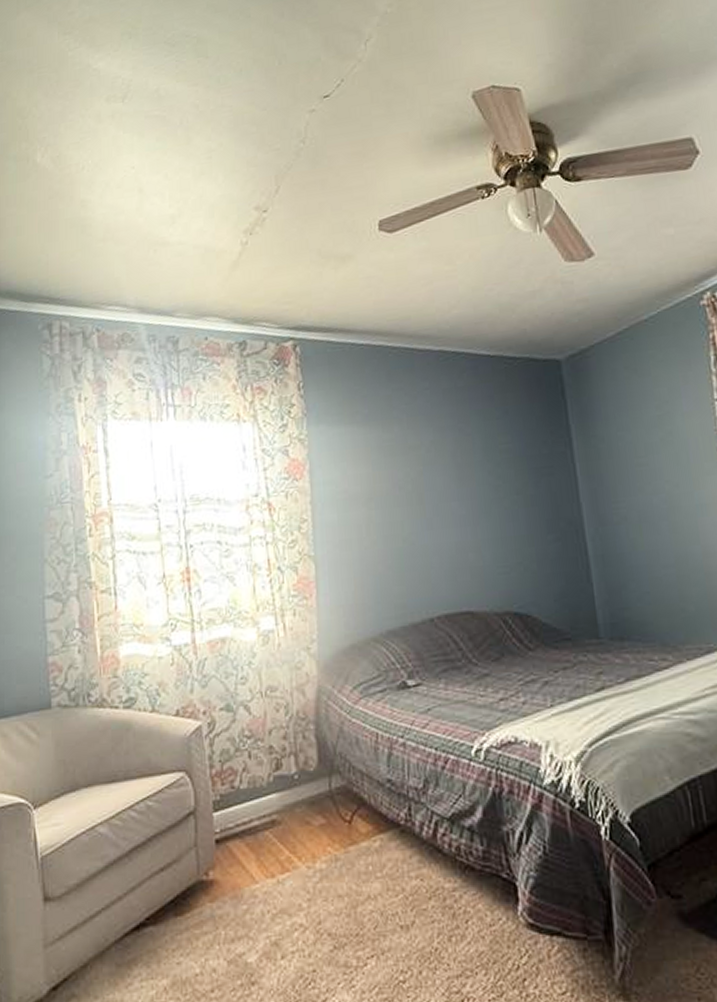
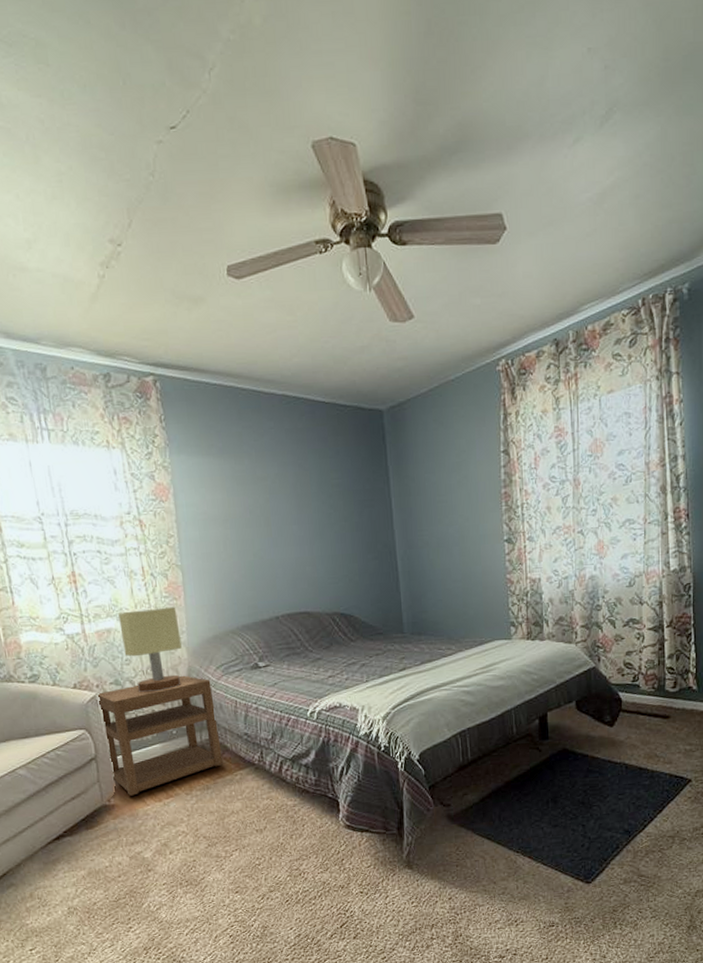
nightstand: none [201,698,357,868] -> present [95,675,223,796]
table lamp: none [236,608,311,722] -> present [118,607,182,693]

